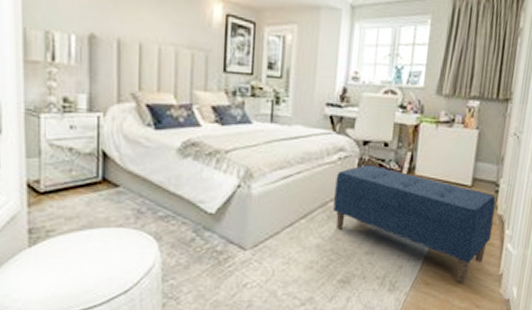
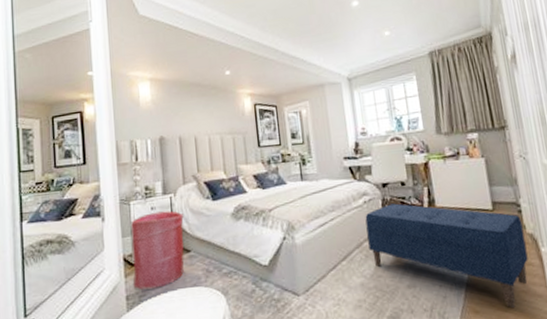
laundry hamper: none [38,132,114,226] -> present [131,211,185,291]

